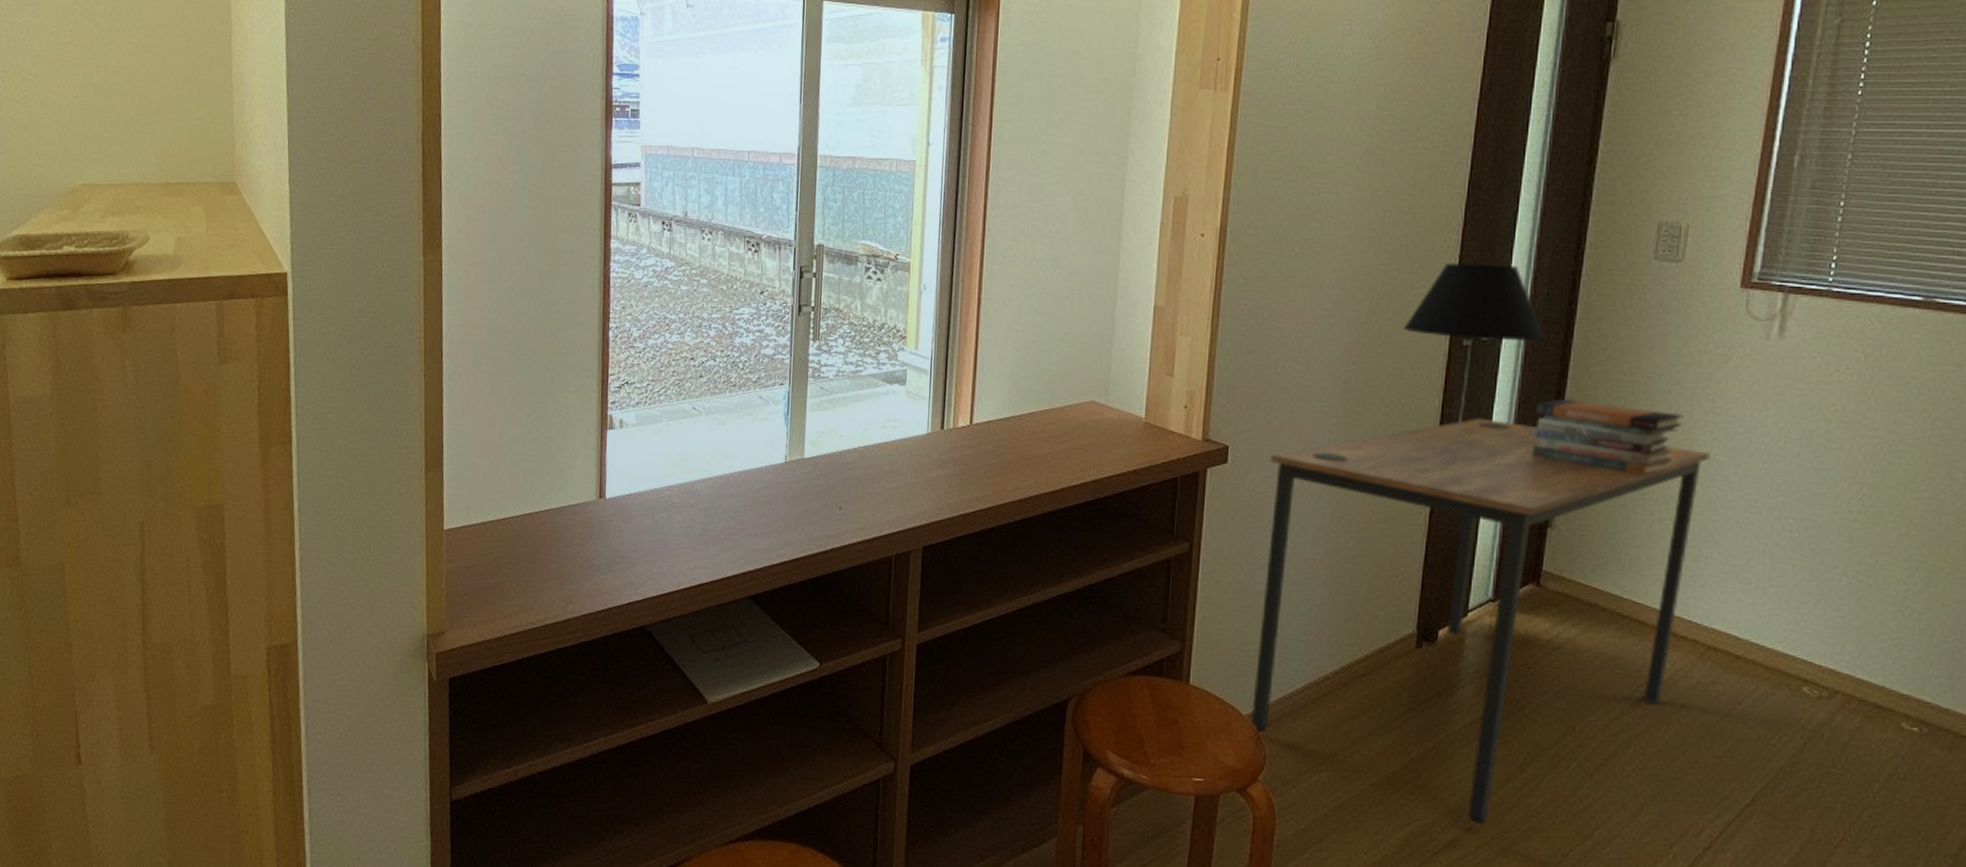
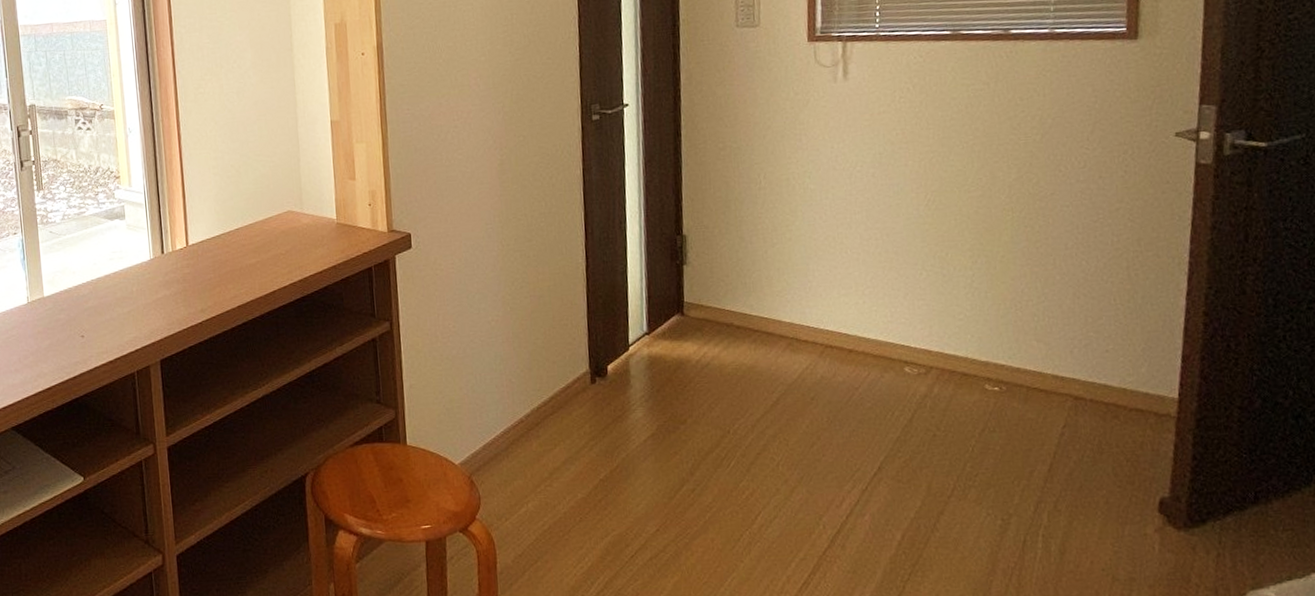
desk: present [1251,418,1710,824] -> none [447,179,804,525]
table lamp: present [1403,263,1545,458] -> none [542,47,659,217]
book stack: present [1532,398,1684,476] -> none [658,153,778,211]

